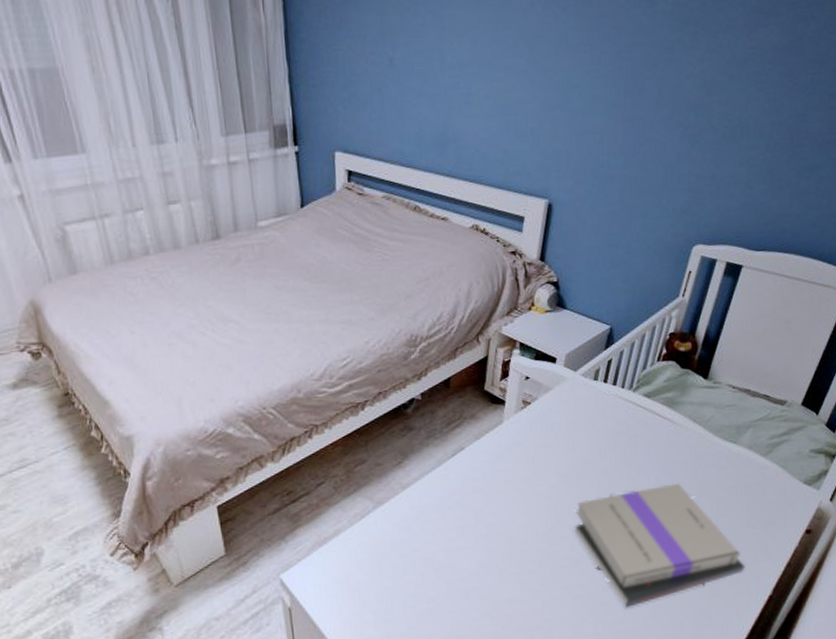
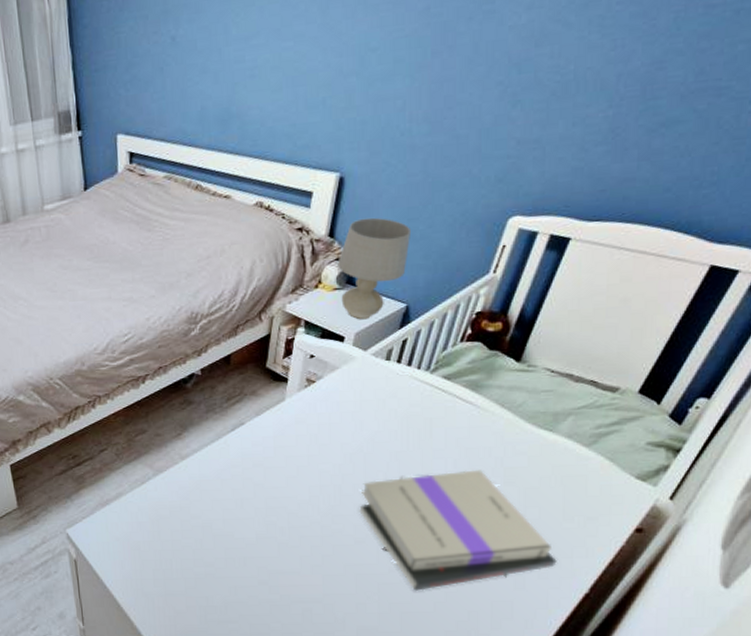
table lamp: none [548,243,613,341] -> present [337,217,412,320]

